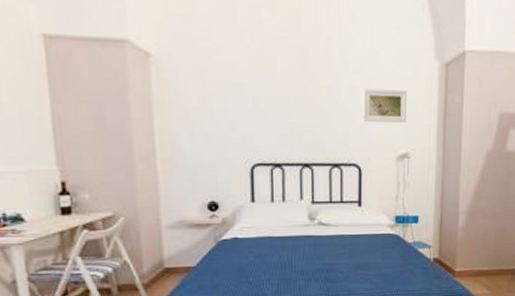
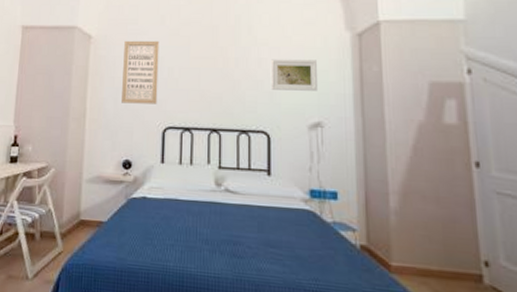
wall art: none [195,61,243,139] -> present [121,40,160,104]

